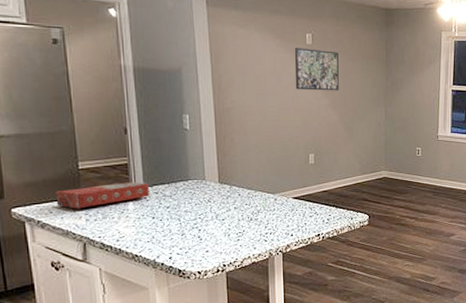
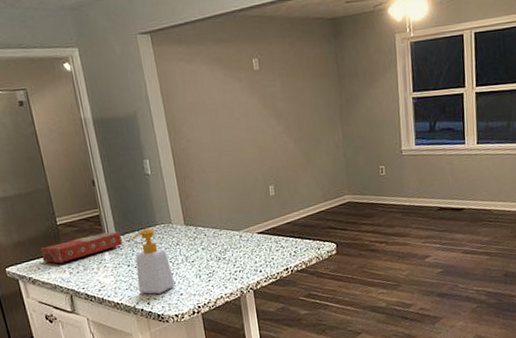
soap bottle: none [157,183,201,249] -> present [129,228,175,294]
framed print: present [294,48,339,91] -> none [242,73,292,120]

